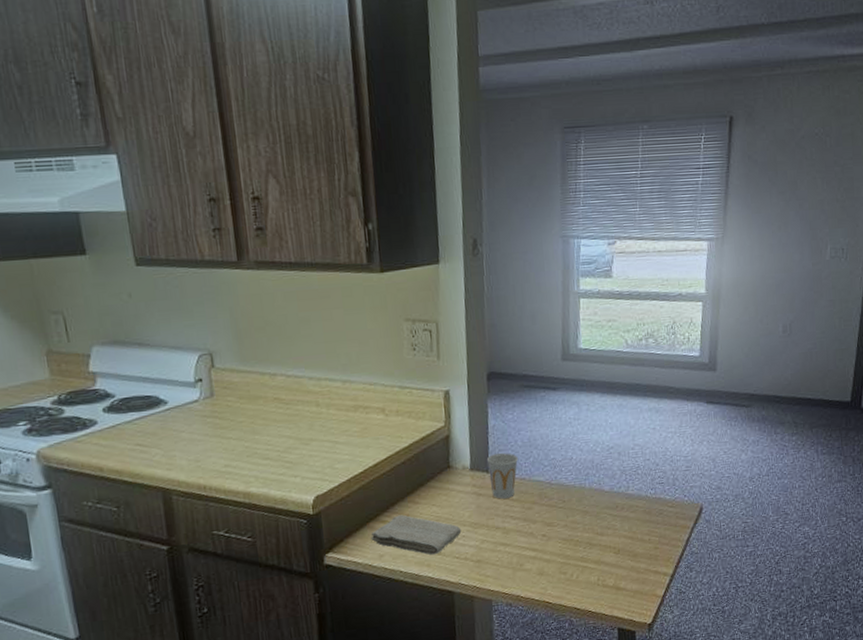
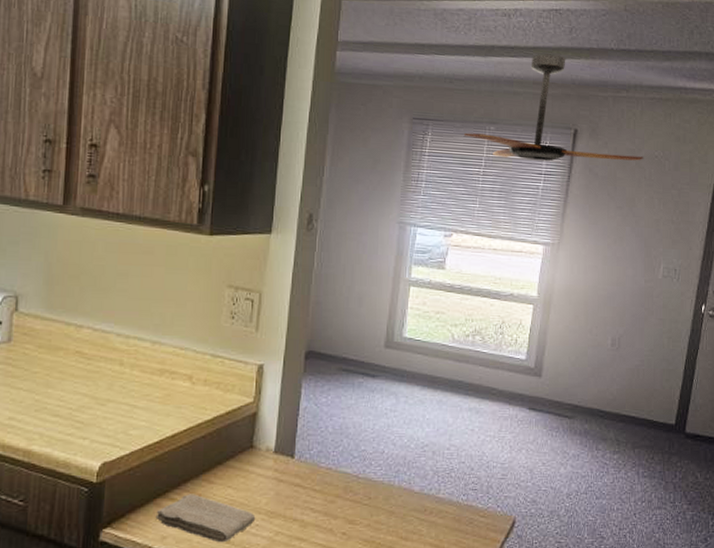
cup: present [486,453,519,499] -> none [293,438,328,488]
ceiling fan: none [616,38,803,157] -> present [463,53,643,162]

